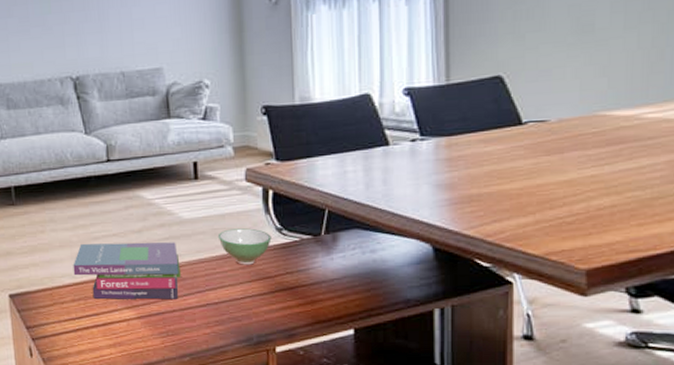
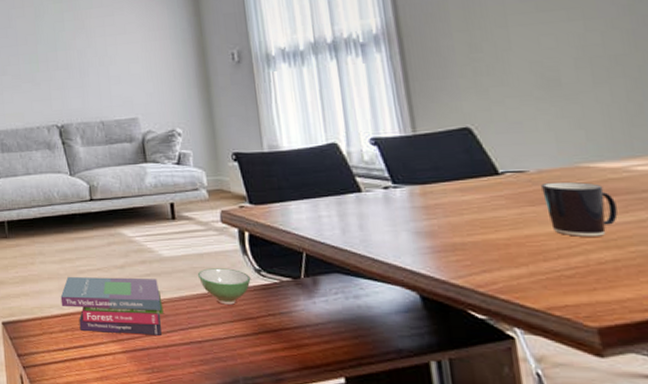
mug: none [559,130,623,185] -> present [541,181,618,238]

